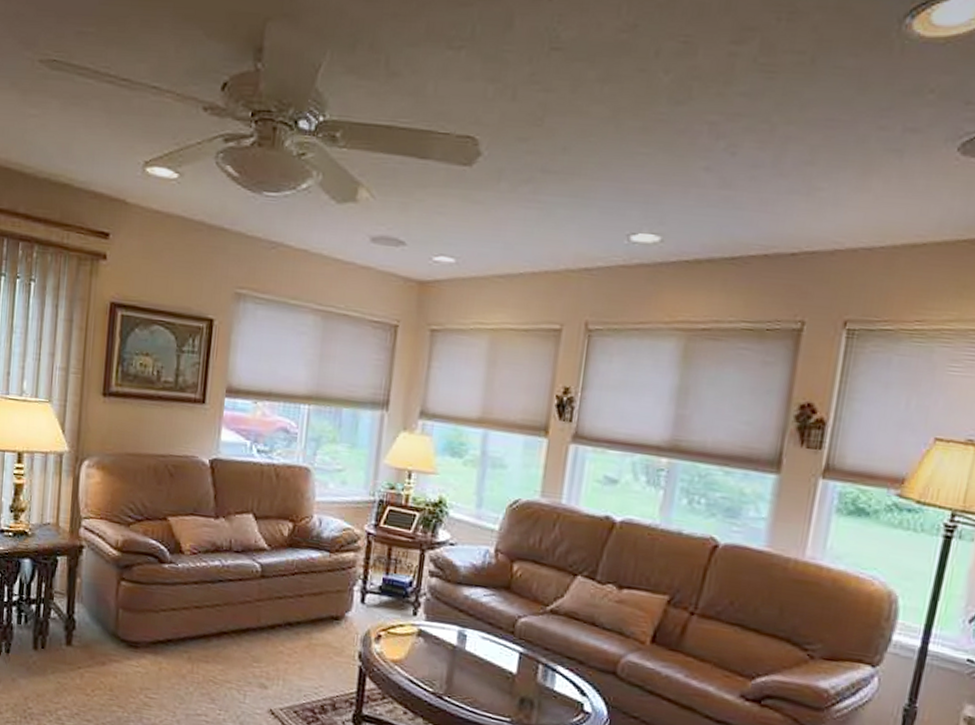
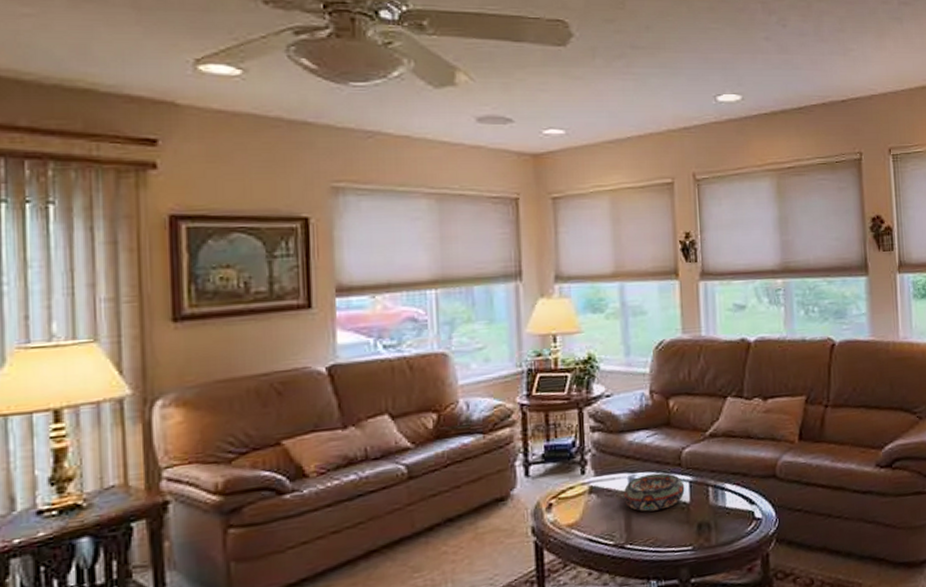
decorative bowl: none [449,633,514,673] -> present [623,472,685,512]

